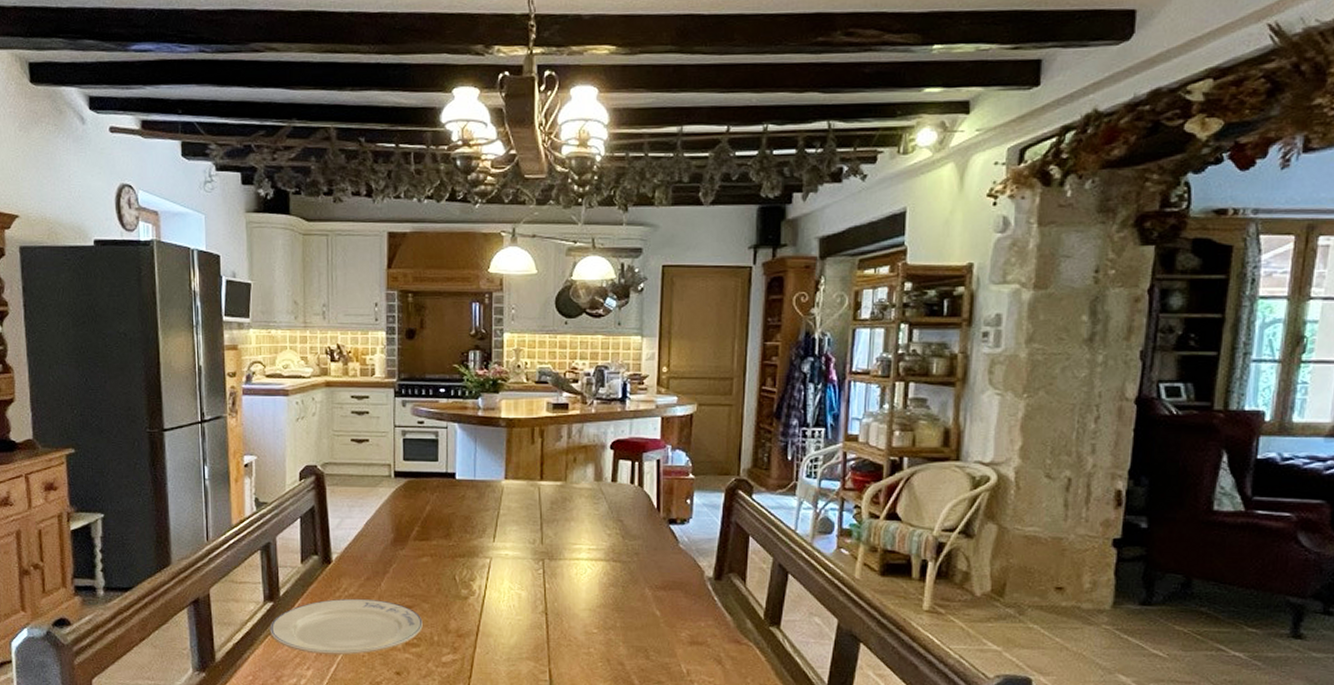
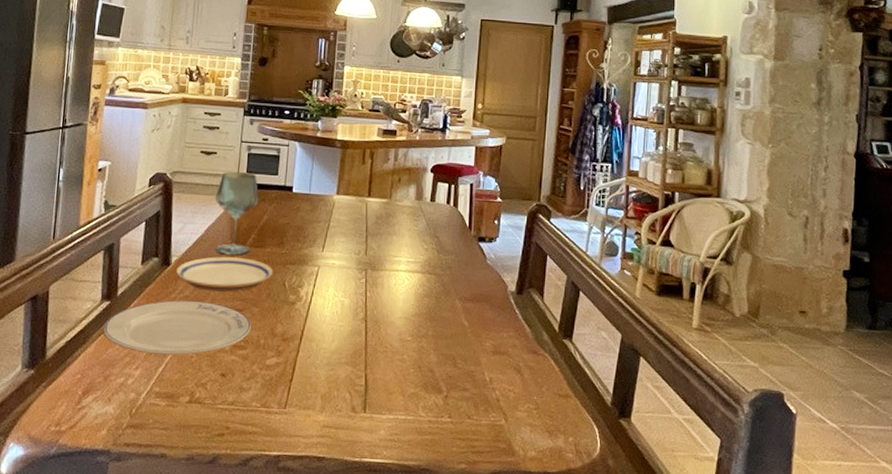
plate: none [338,552,441,588] -> present [176,257,273,292]
wine glass: none [371,460,420,550] -> present [215,172,259,255]

